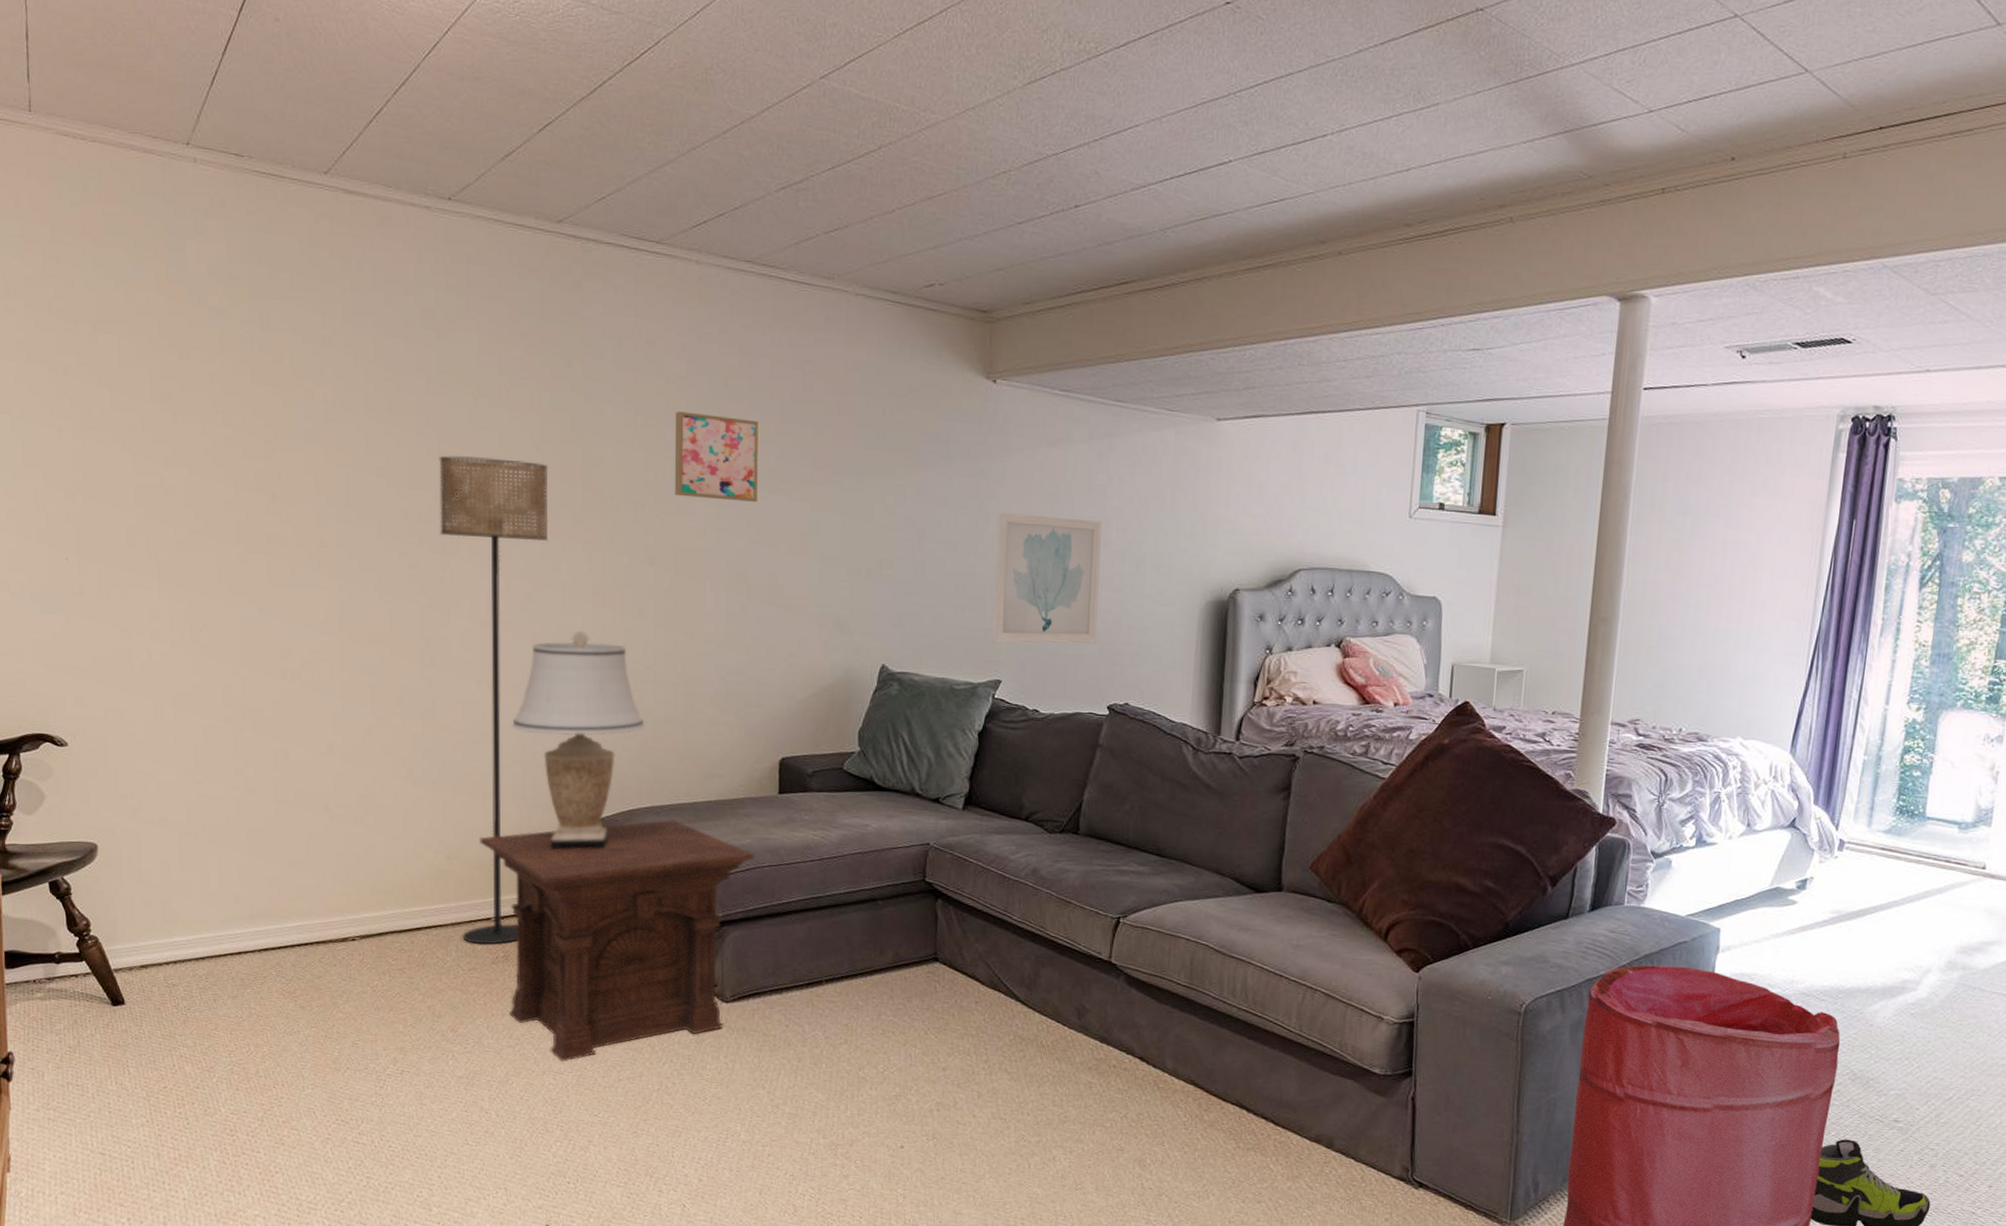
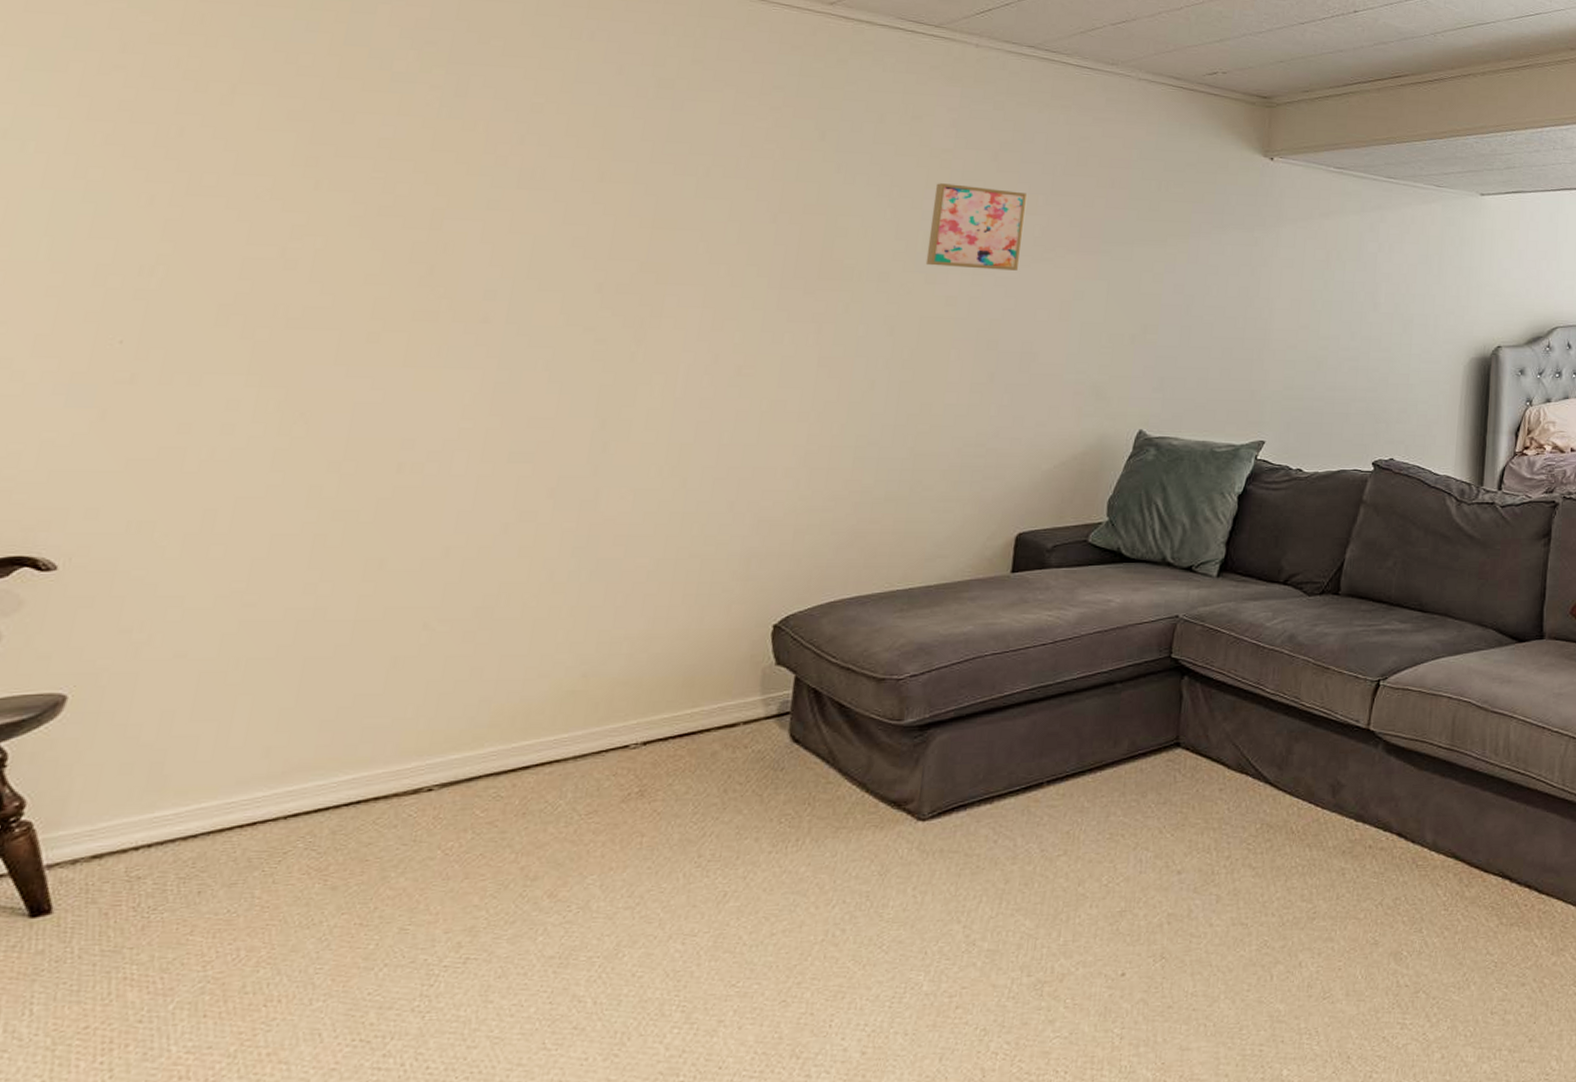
floor lamp: present [439,455,549,945] -> none [585,225,784,780]
side table: present [479,820,754,1062] -> none [629,610,976,920]
table lamp: present [512,630,644,851] -> none [695,405,861,656]
wall art: present [992,511,1102,644] -> none [1258,278,1371,404]

